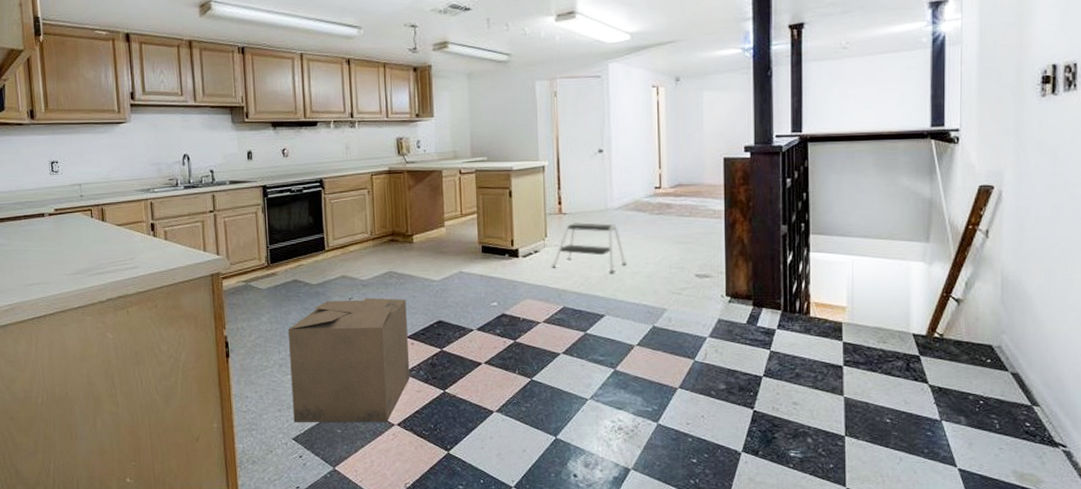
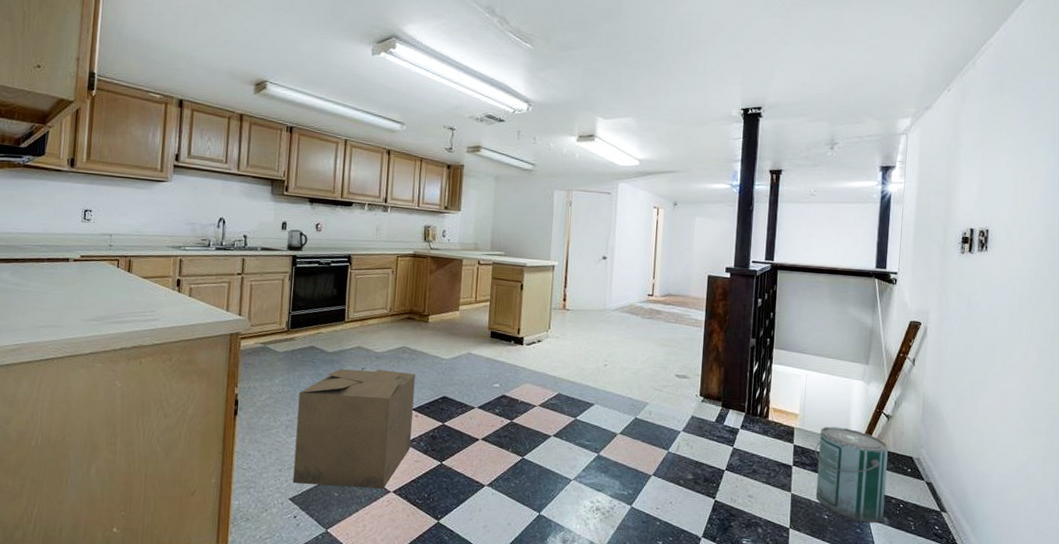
kettle: none [254,158,276,181] -> present [286,229,308,251]
step stool: present [552,222,627,274] -> none [552,319,618,368]
paint can: none [868,318,960,424] -> present [814,426,888,523]

